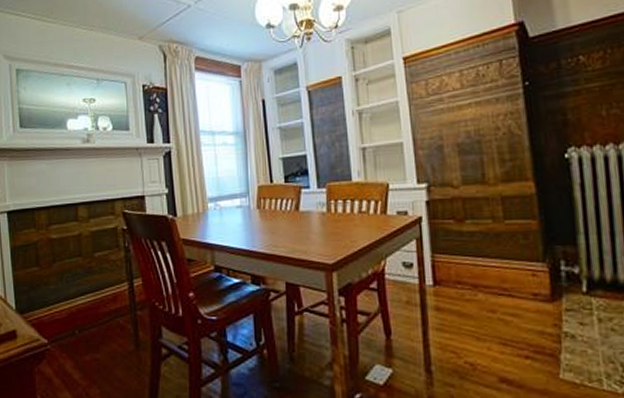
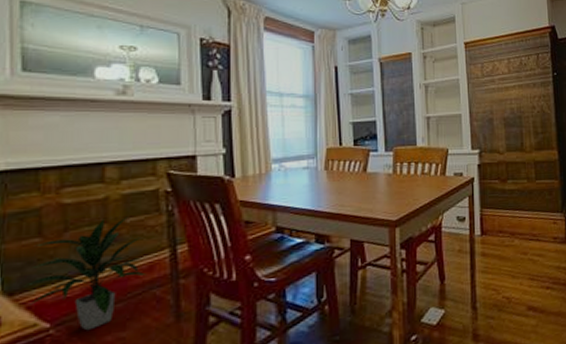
indoor plant: none [28,251,112,349] -> present [22,216,146,331]

